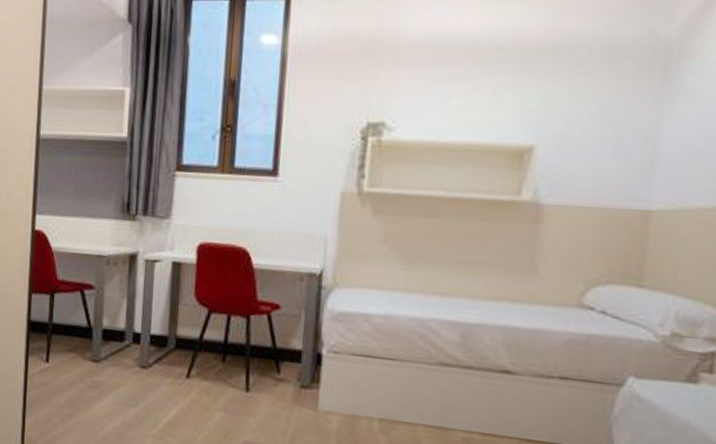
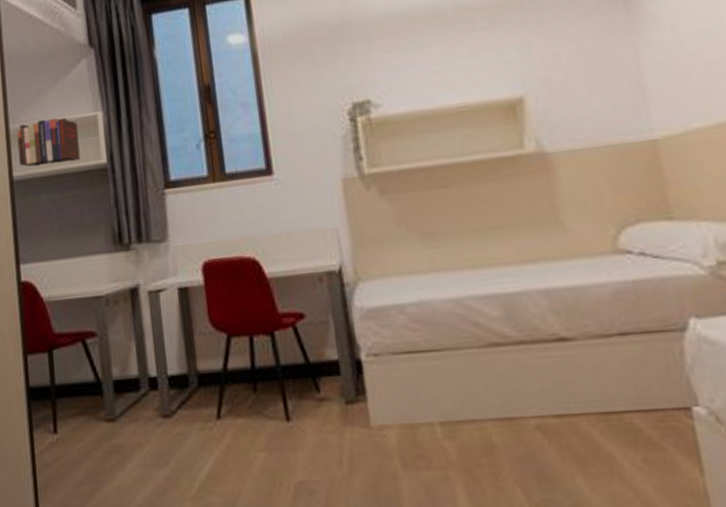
books: none [47,85,106,131] -> present [16,117,80,167]

